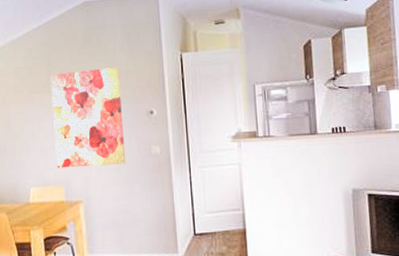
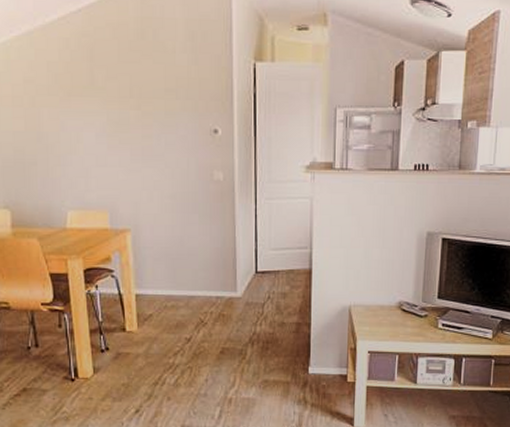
wall art: present [50,67,126,168] -> none [93,72,183,191]

